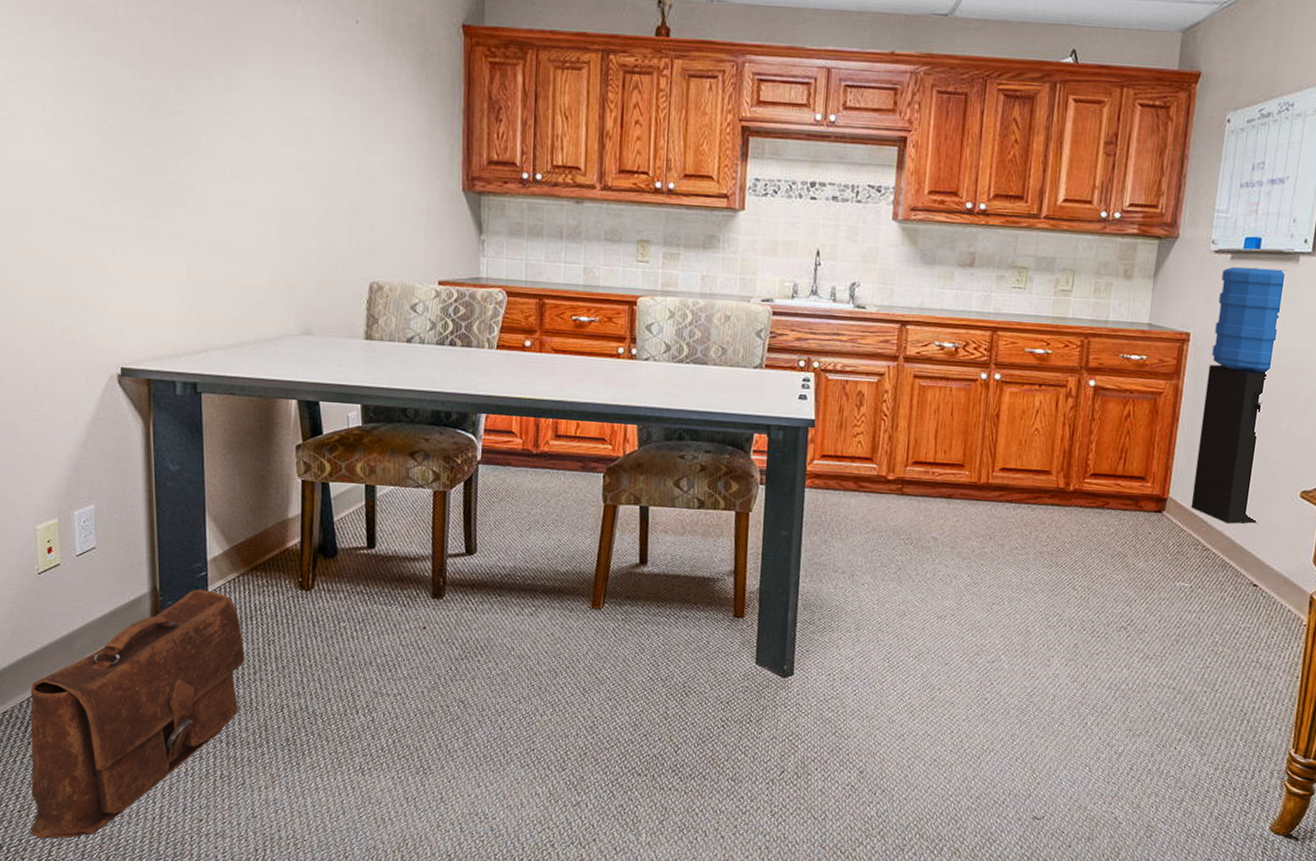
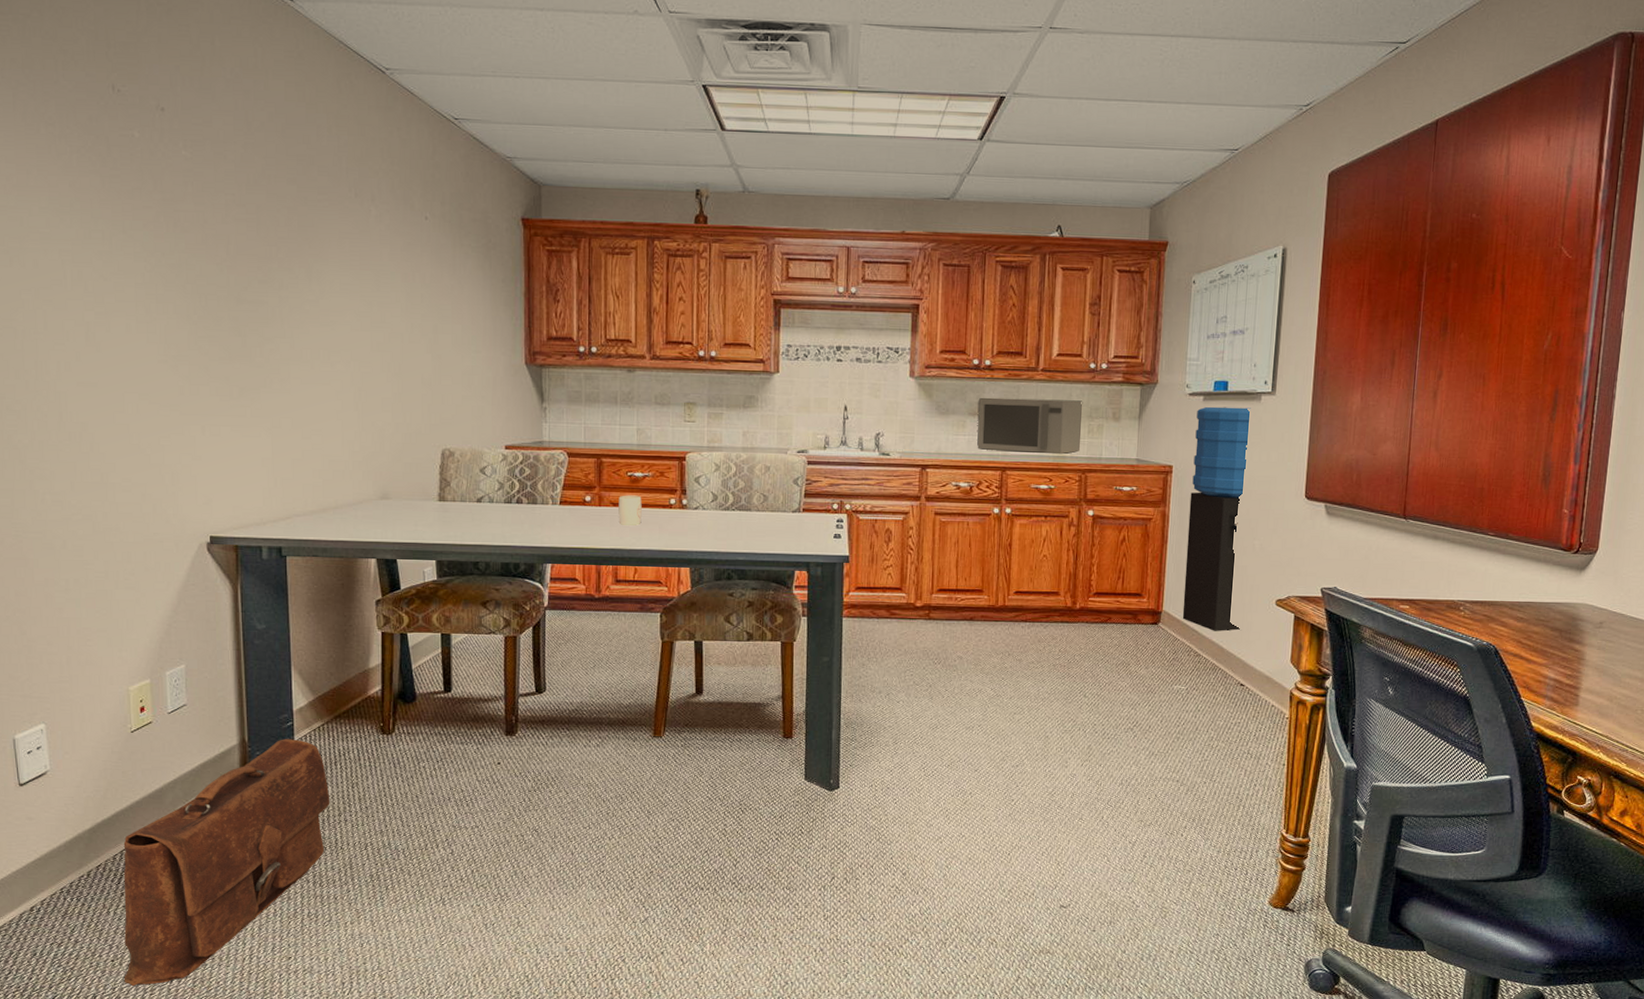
mug: none [560,341,587,376] -> present [618,495,642,526]
microwave: none [965,247,1089,315] -> present [977,398,1082,455]

